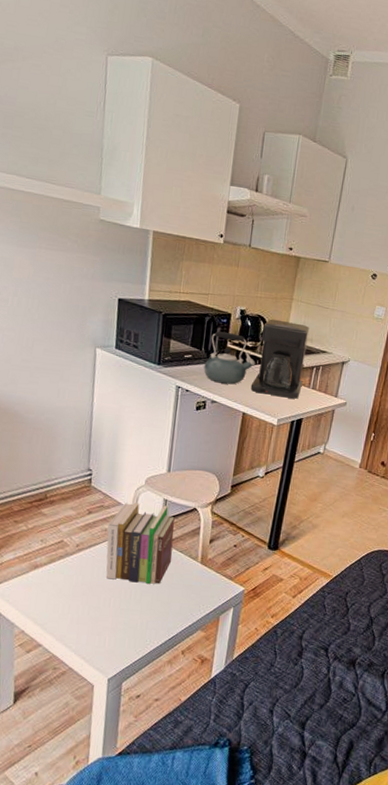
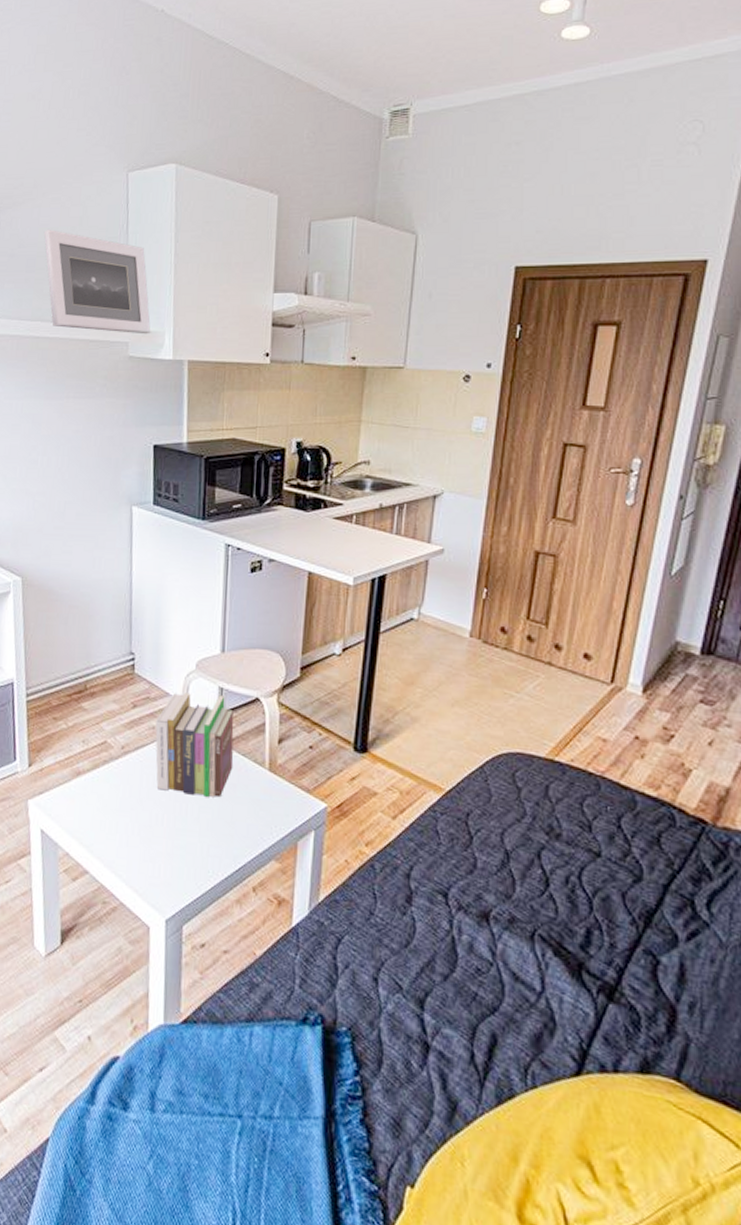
picture frame: none [22,92,122,203] -> present [43,230,151,335]
kettle: present [203,331,256,385] -> none [257,471,320,537]
coffee maker: present [250,319,310,399] -> none [316,449,386,549]

